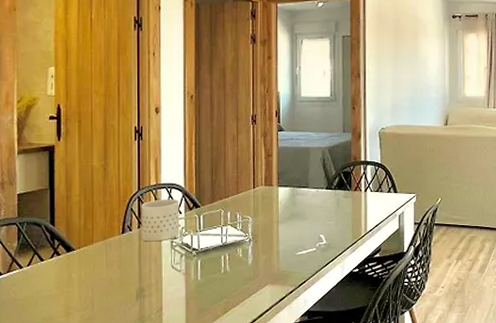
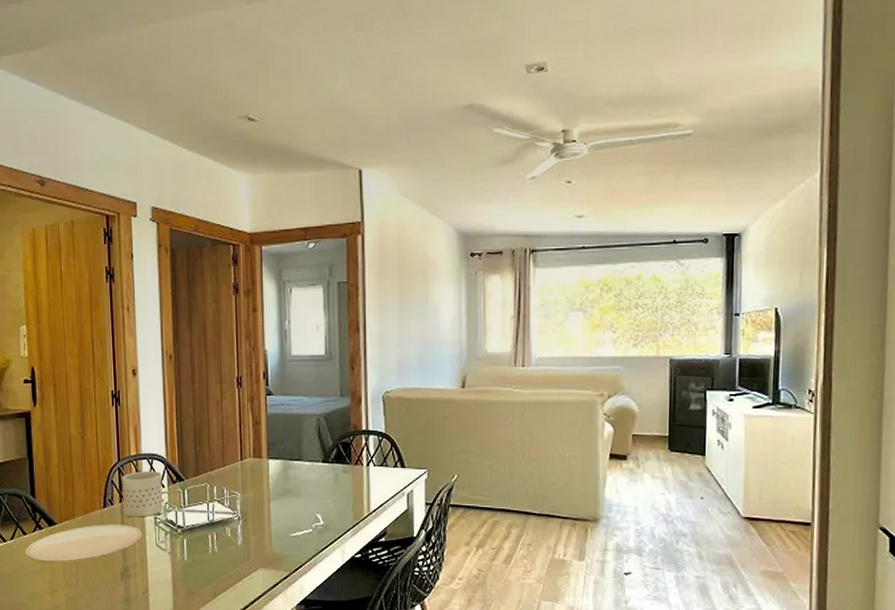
plate: none [41,249,158,287] -> present [25,524,142,563]

